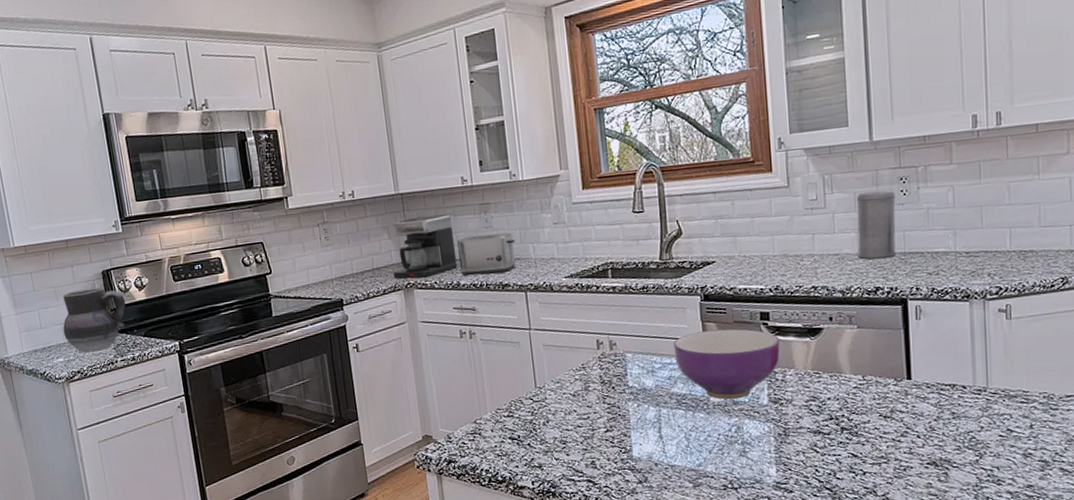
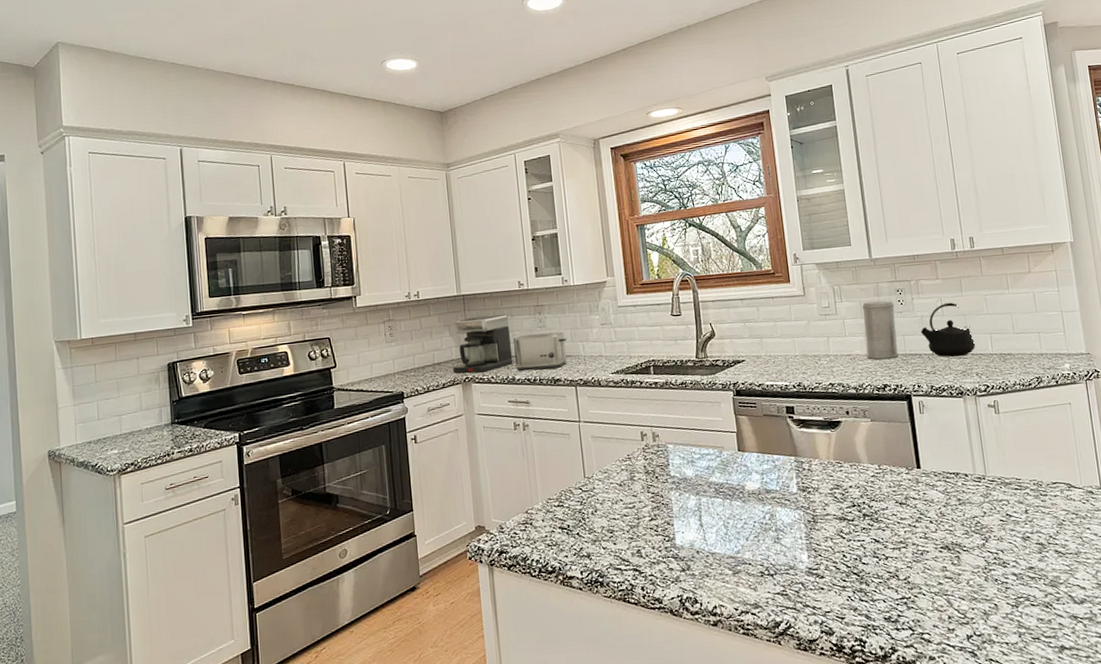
ceramic jug: present [62,288,126,353] -> none [121,379,189,444]
bowl: present [673,328,780,400] -> none [710,421,805,488]
kettle: none [926,192,990,256] -> present [921,303,975,358]

